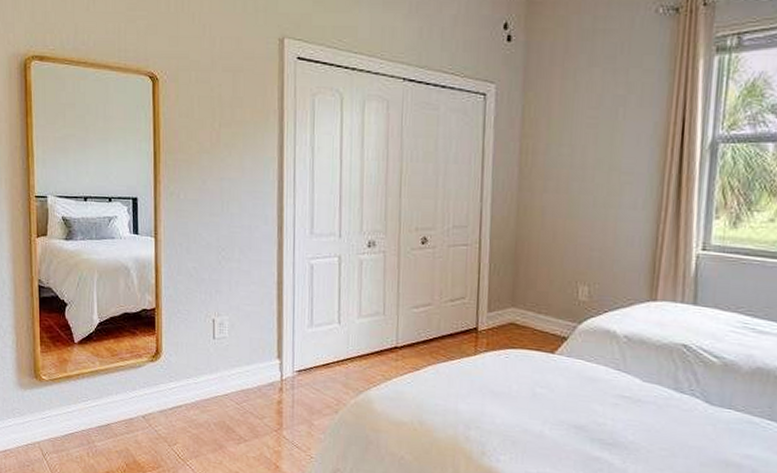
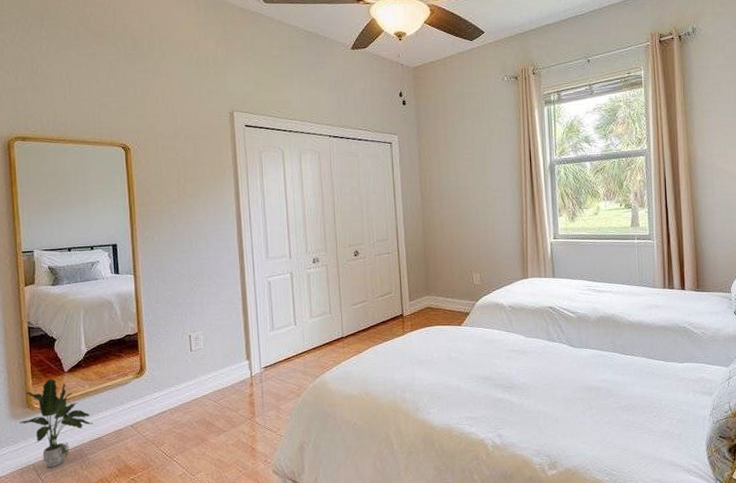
potted plant: none [25,349,103,450] -> present [19,379,94,468]

